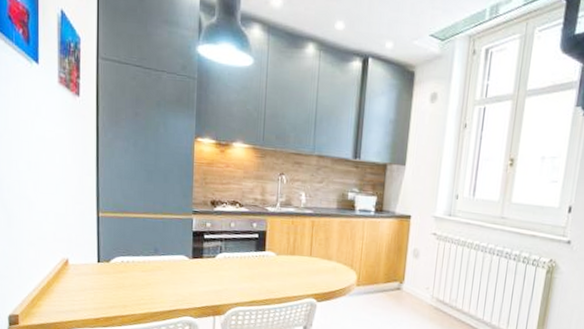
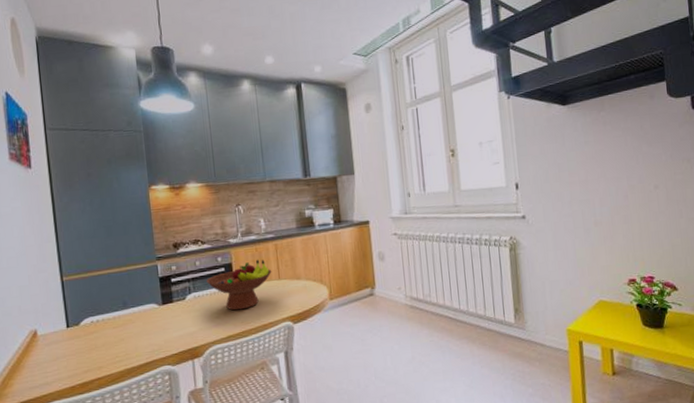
fruit bowl: none [238,232,305,279] -> present [206,259,272,311]

